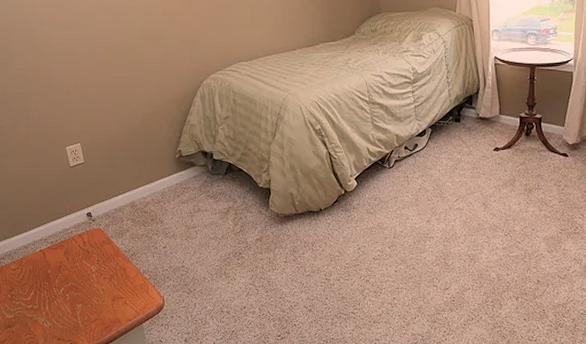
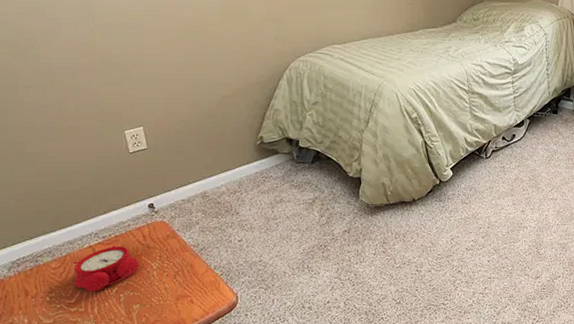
alarm clock: none [28,250,80,291] -> present [73,245,139,292]

